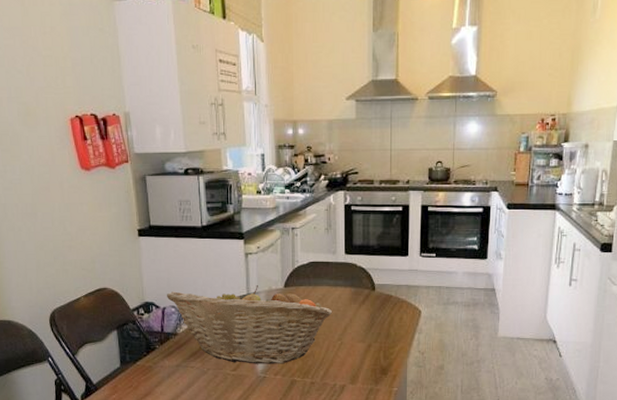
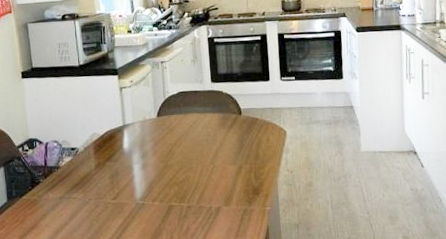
fruit basket: present [167,285,333,364] -> none [49,117,204,192]

